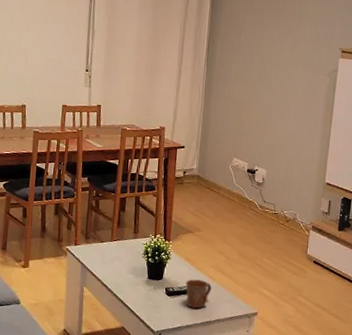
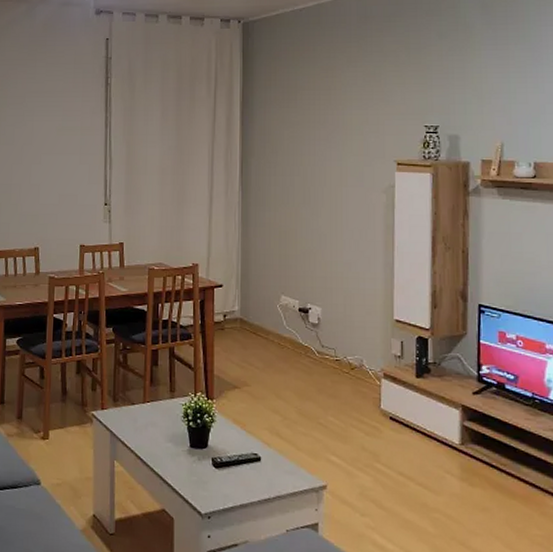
mug: present [186,279,212,309] -> none [236,446,267,483]

